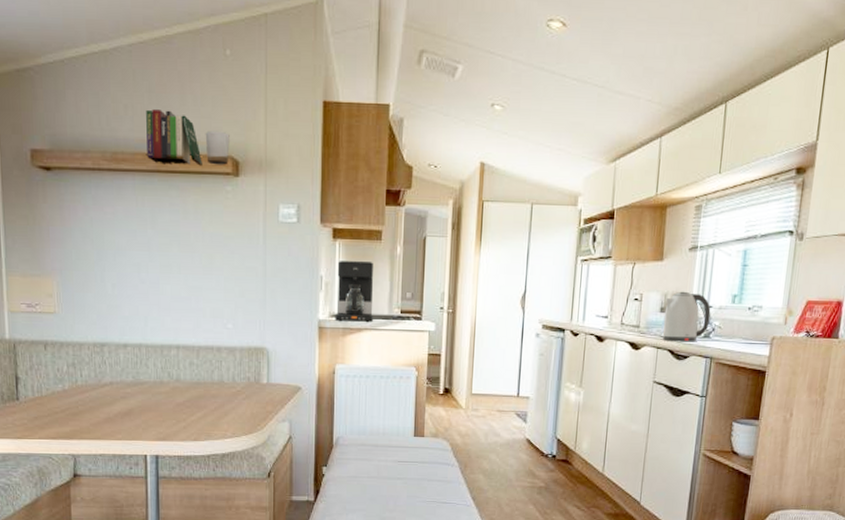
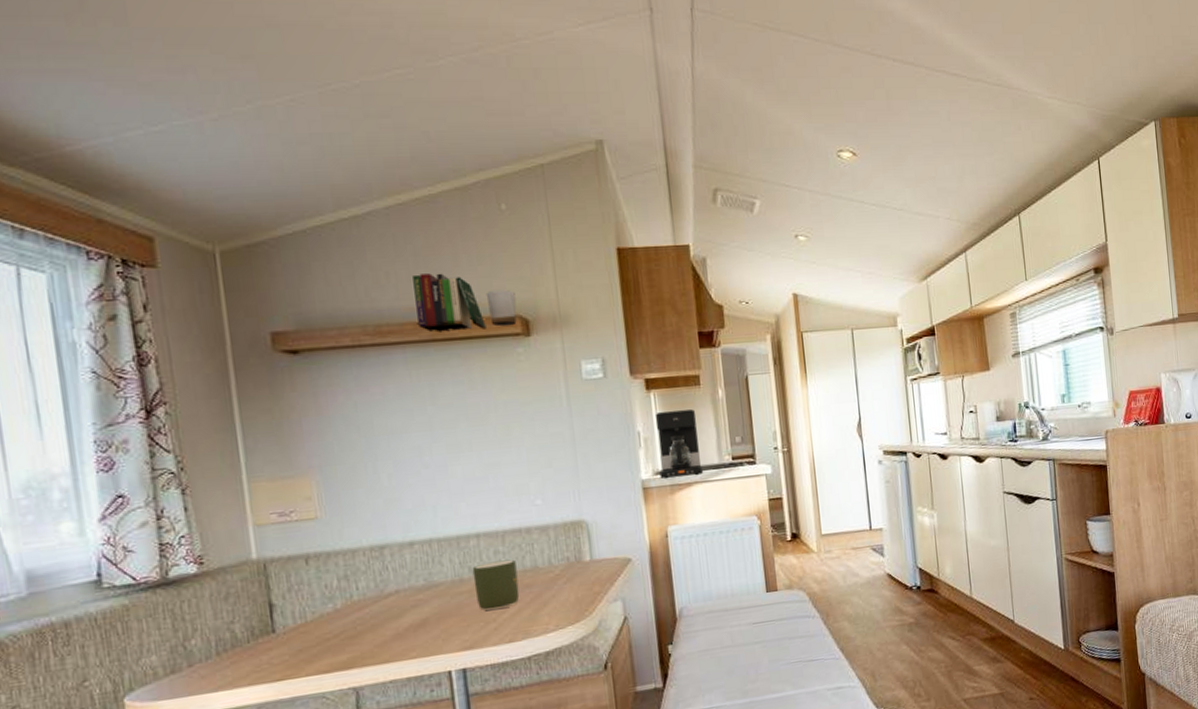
mug: none [171,371,206,412] -> present [472,559,520,611]
kettle: present [662,291,711,342] -> none [999,397,1045,450]

